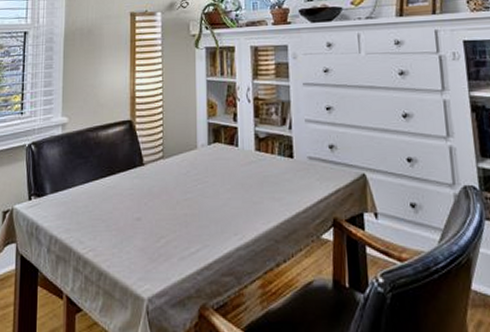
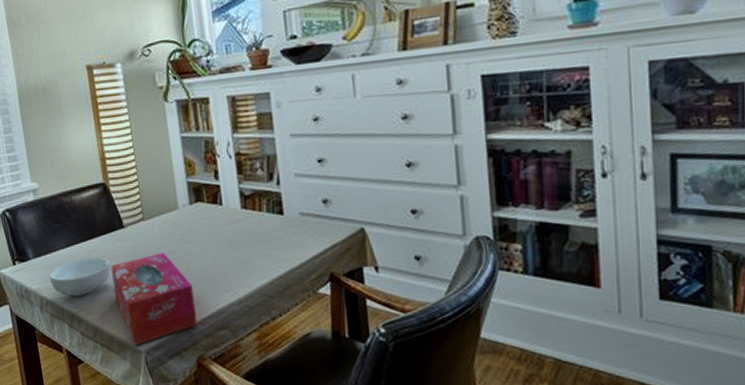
cereal bowl: none [63,194,126,236] -> present [49,257,111,297]
tissue box: none [126,191,203,292] -> present [111,252,198,345]

